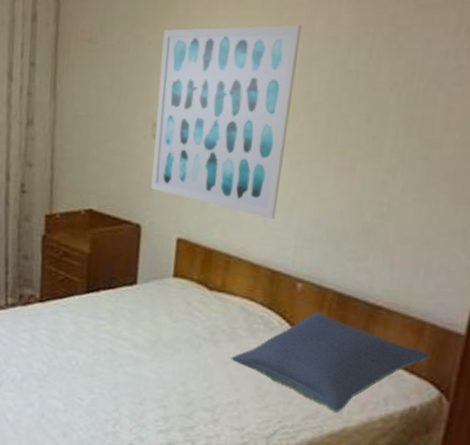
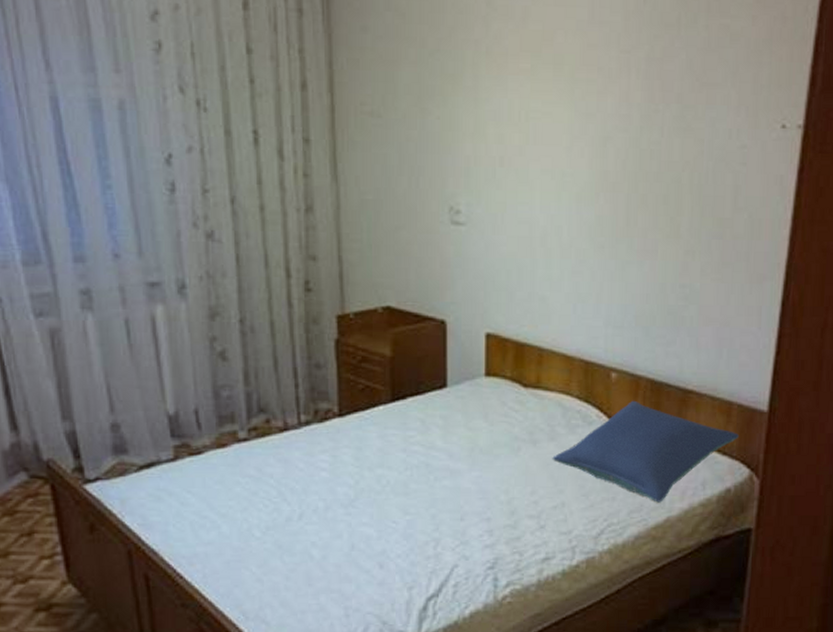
wall art: present [151,25,302,220] -> none [452,100,594,308]

